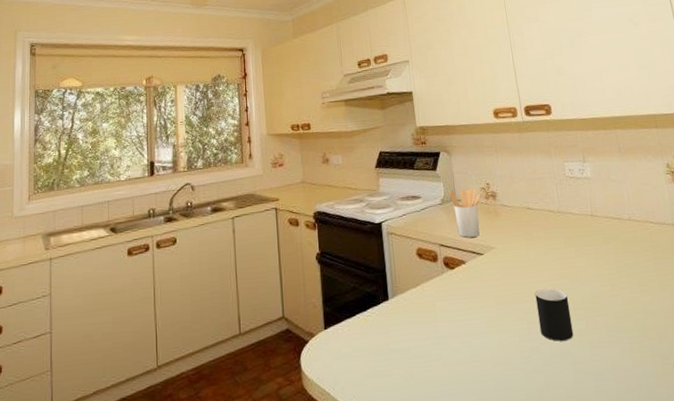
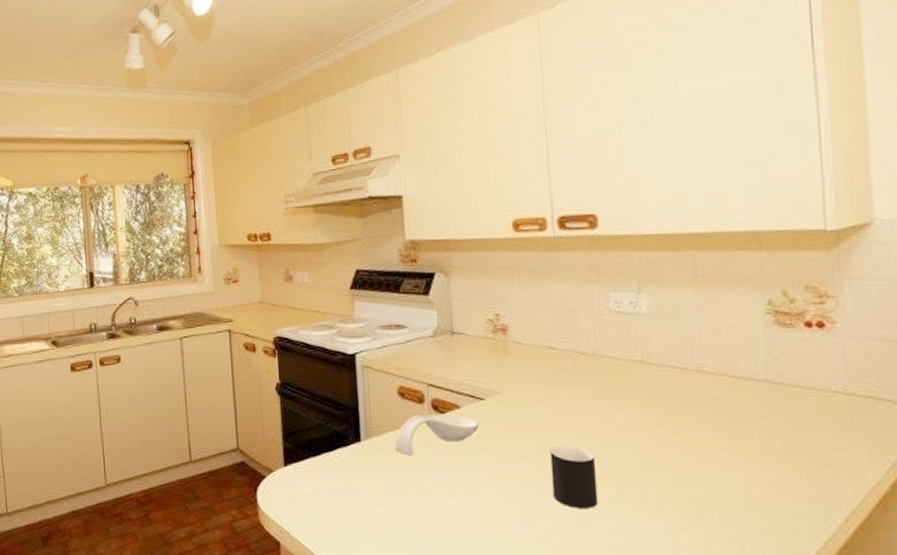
spoon rest: none [416,269,481,310] -> present [394,414,480,456]
utensil holder: present [449,188,481,238] -> none [445,319,487,378]

